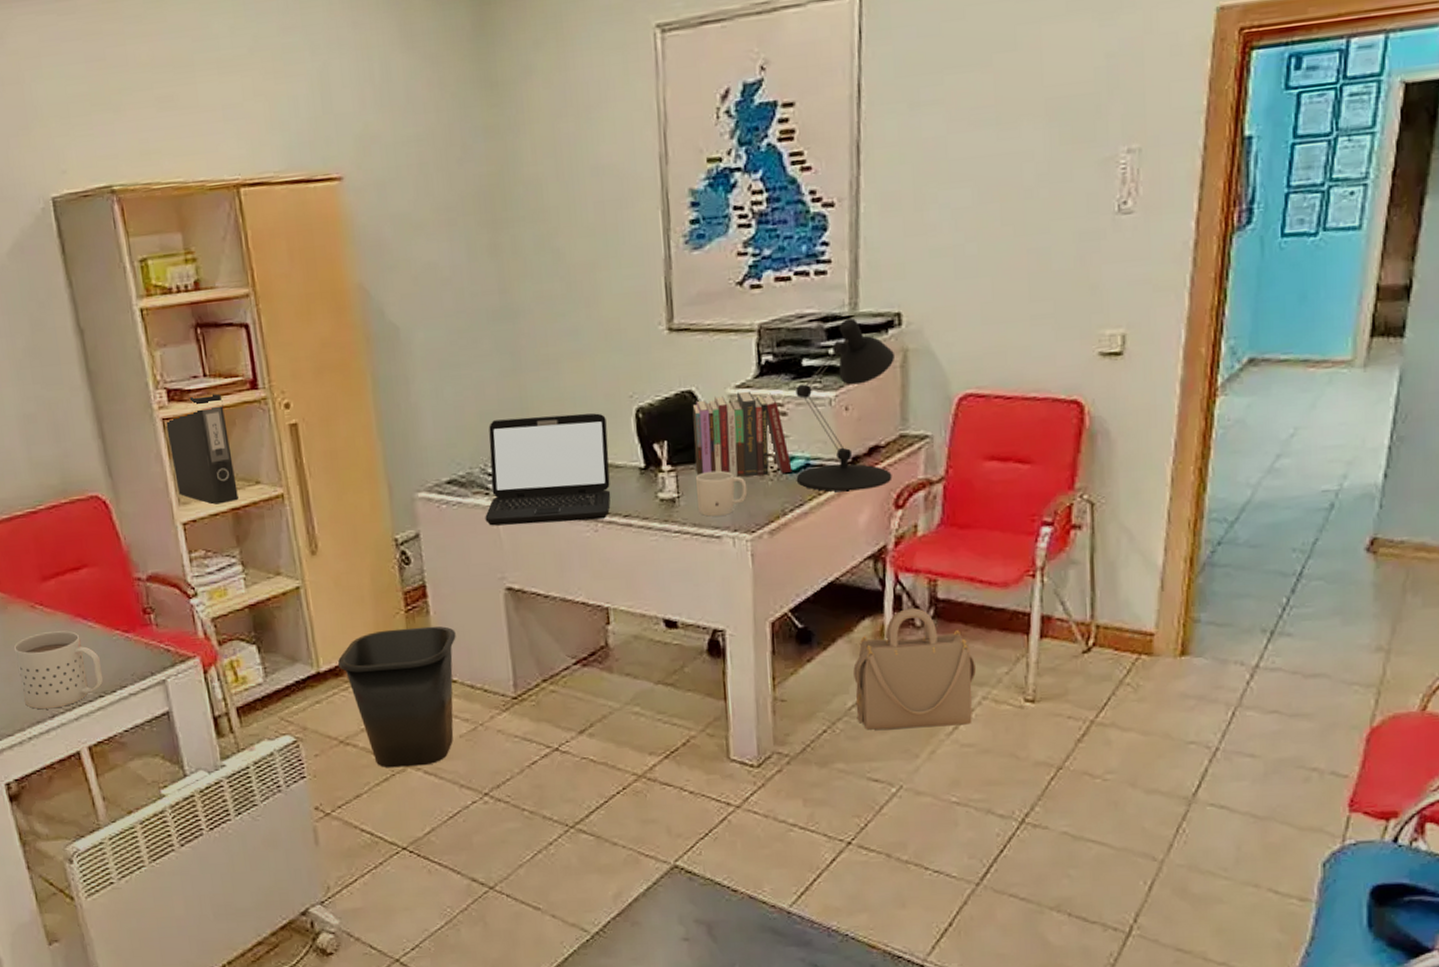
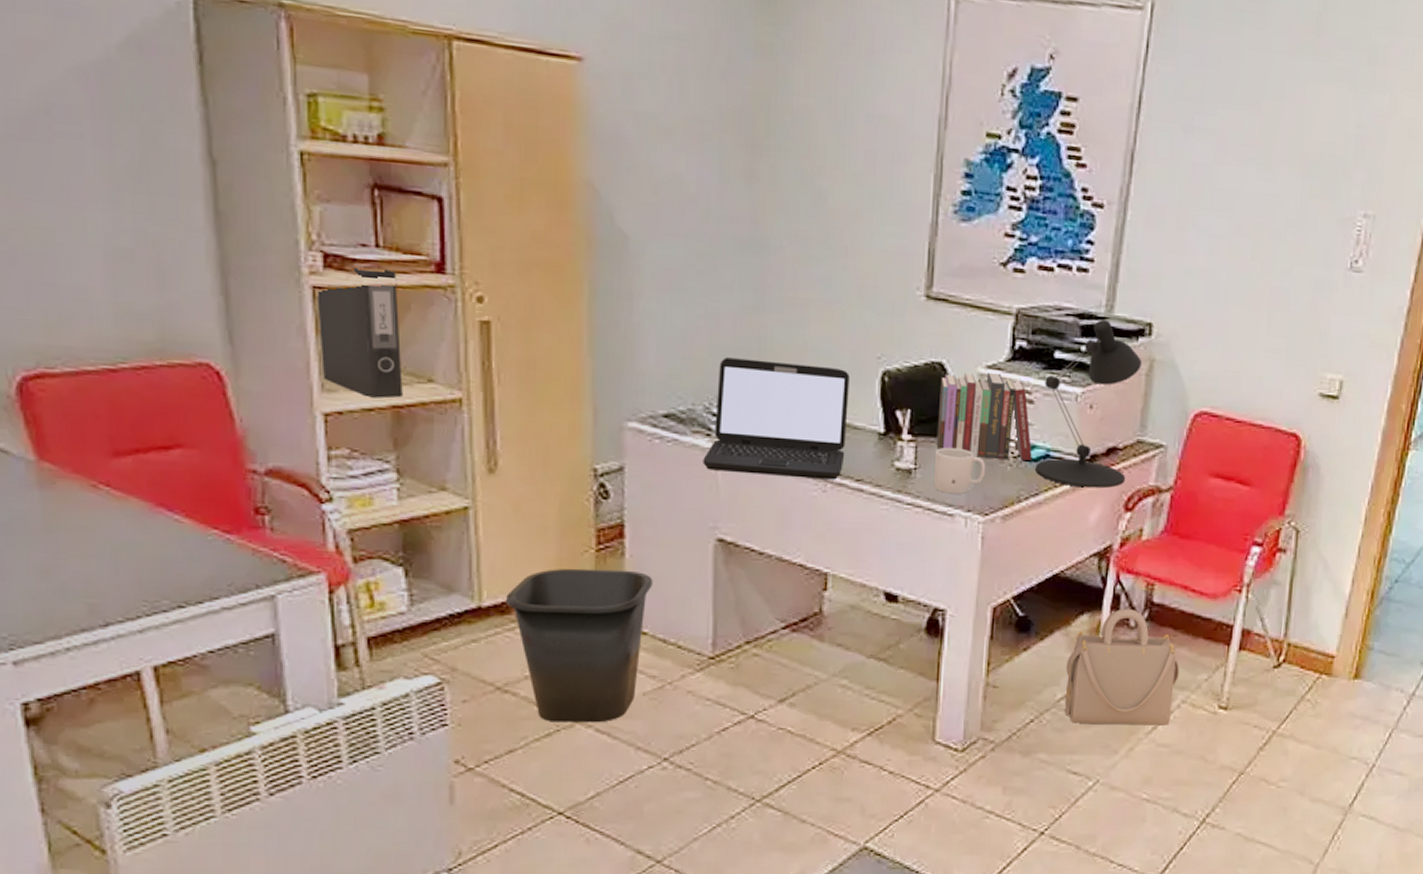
mug: present [13,630,104,710] -> none [58,520,187,616]

